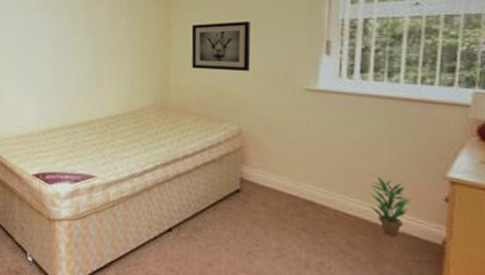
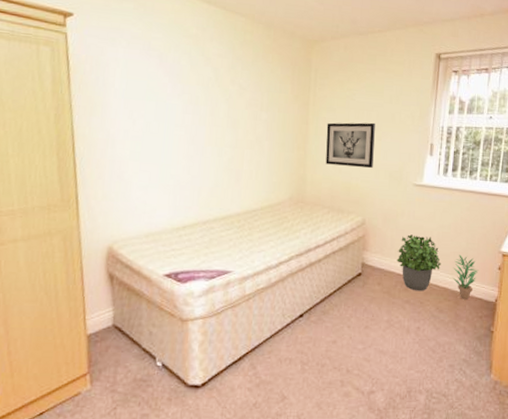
potted plant: none [286,148,351,219] -> present [396,234,442,292]

